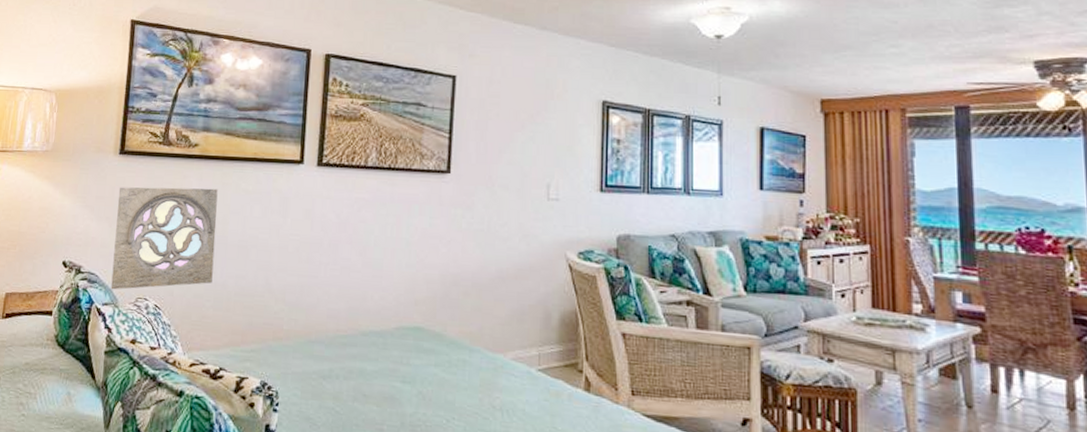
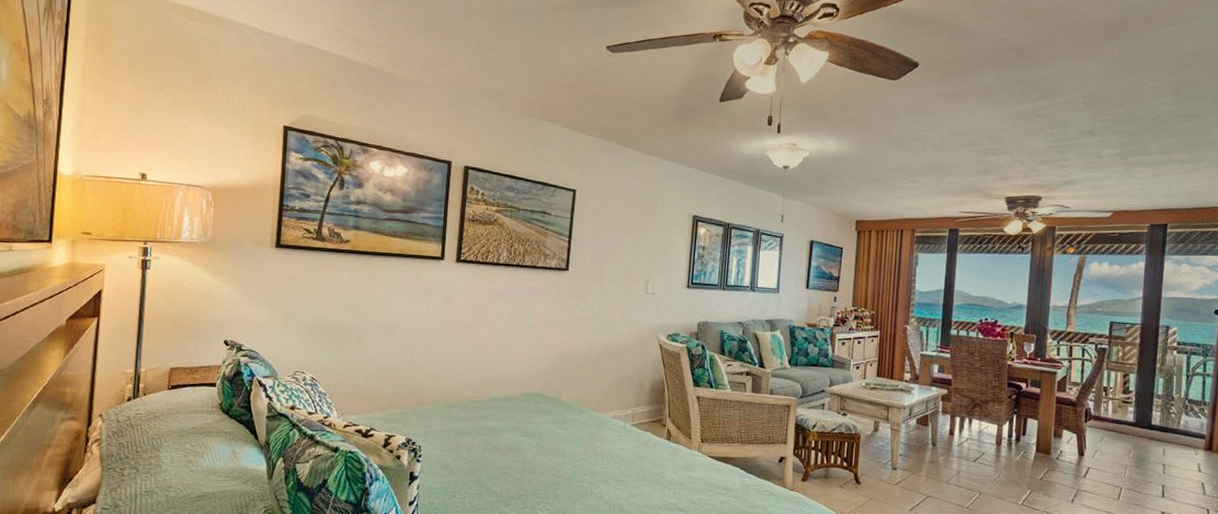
wall ornament: present [110,187,218,290] -> none [270,276,368,365]

